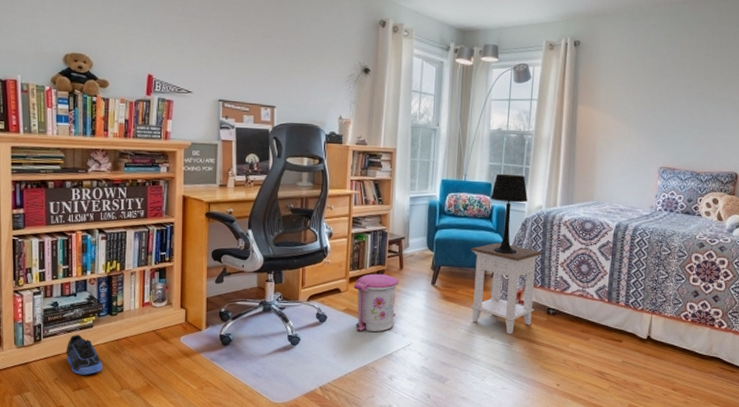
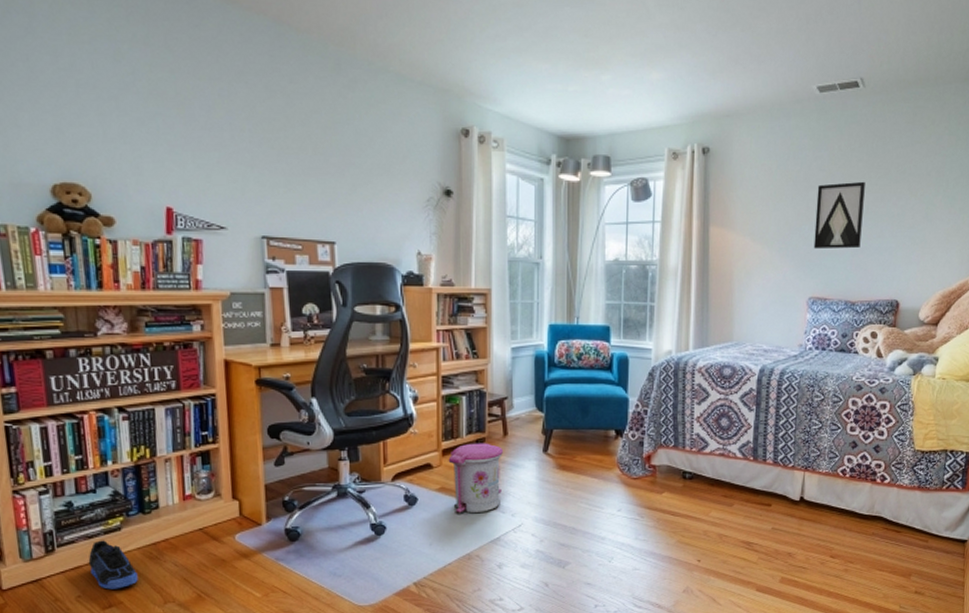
nightstand: present [471,243,543,335] -> none [588,397,675,506]
table lamp: present [490,173,528,254] -> none [609,314,655,410]
wall art: none [665,72,711,128] -> present [813,181,865,250]

